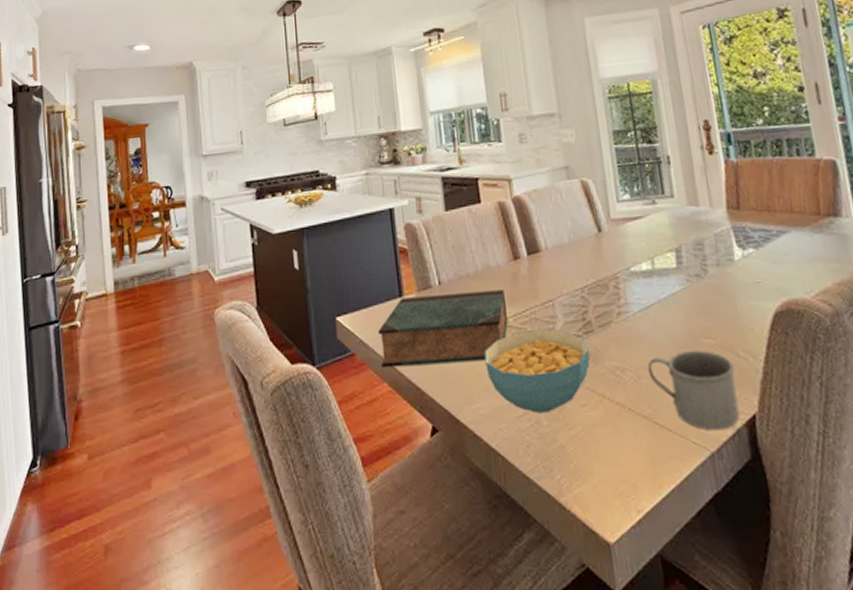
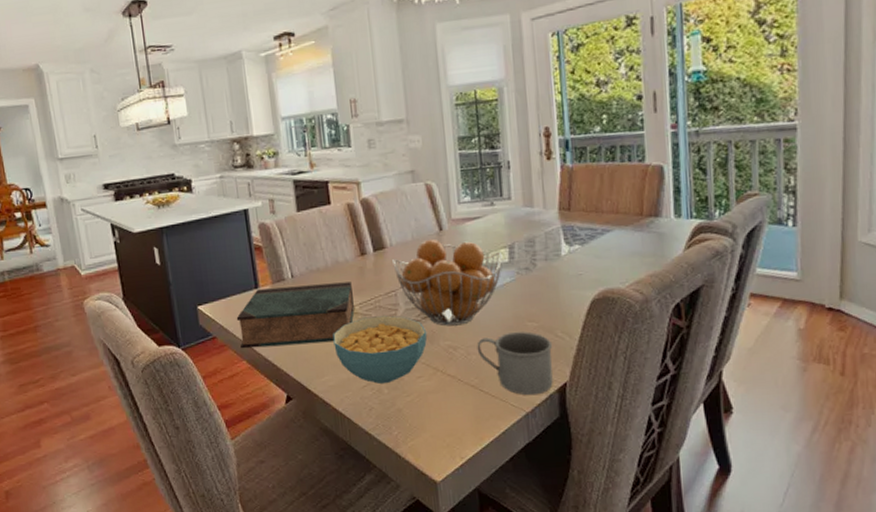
fruit basket: none [548,241,670,343] -> present [392,239,503,326]

